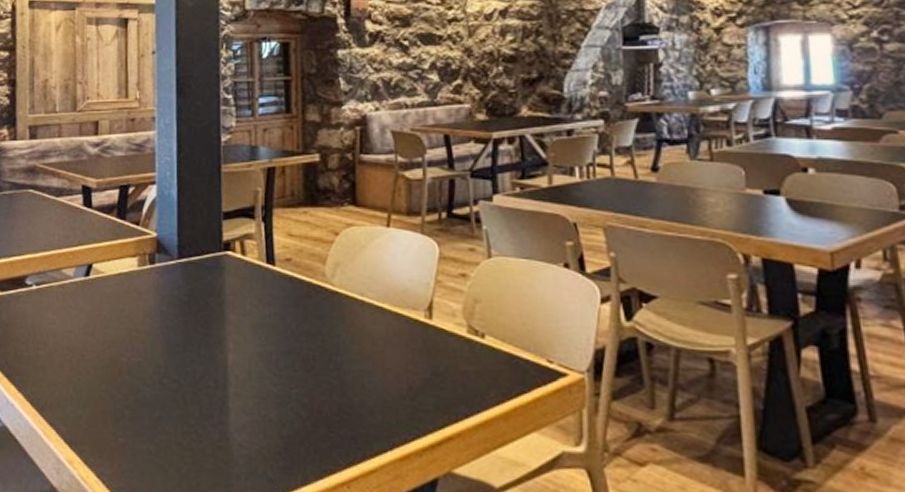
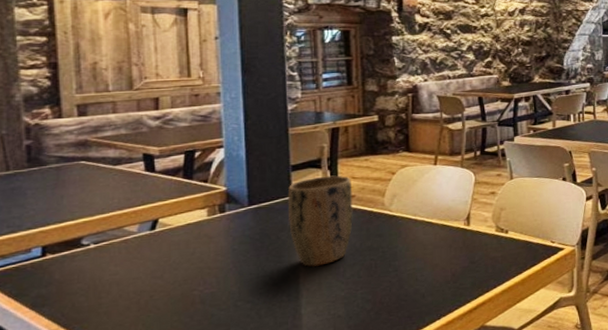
plant pot: none [217,229,289,349] -> present [287,175,353,268]

